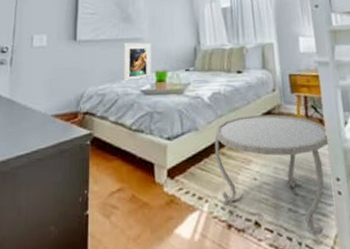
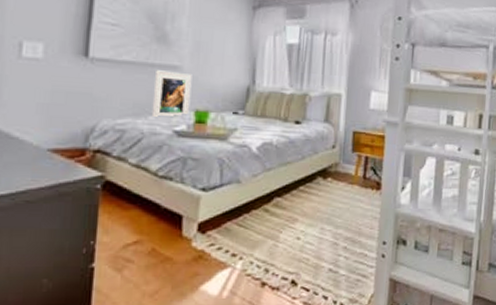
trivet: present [214,114,330,236] -> none [256,171,384,296]

